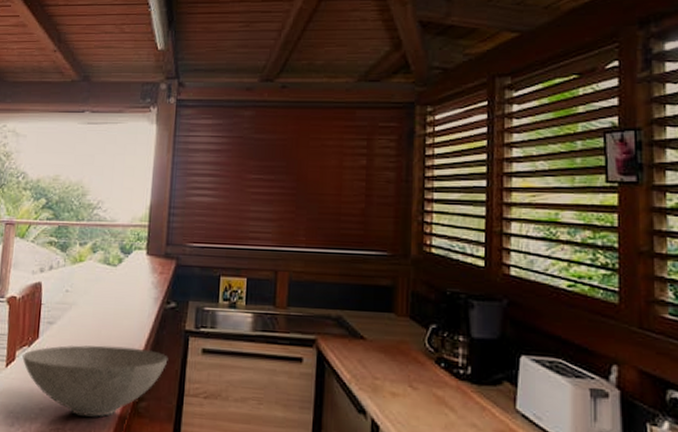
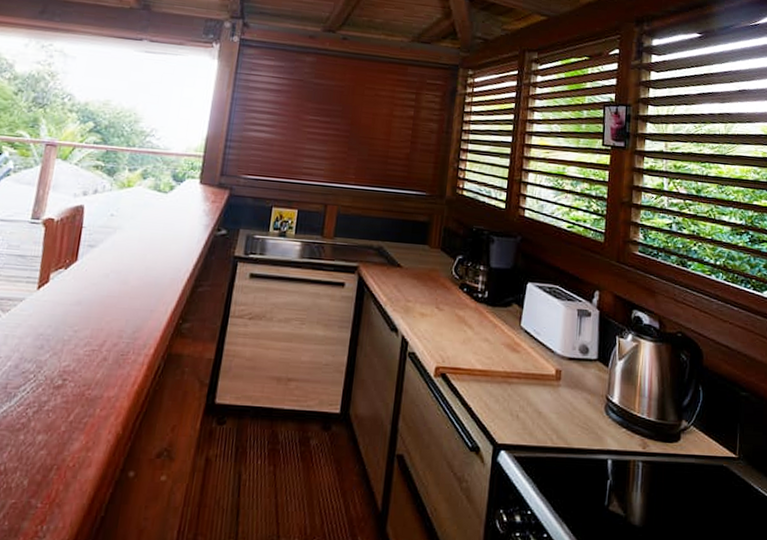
bowl: present [22,345,168,417] -> none [57,268,216,338]

